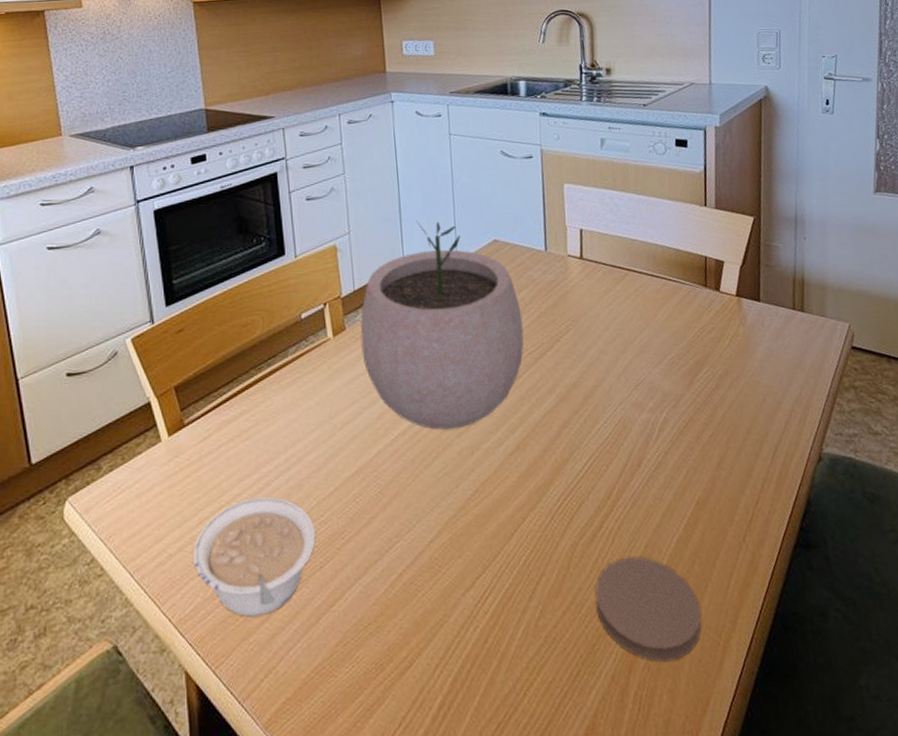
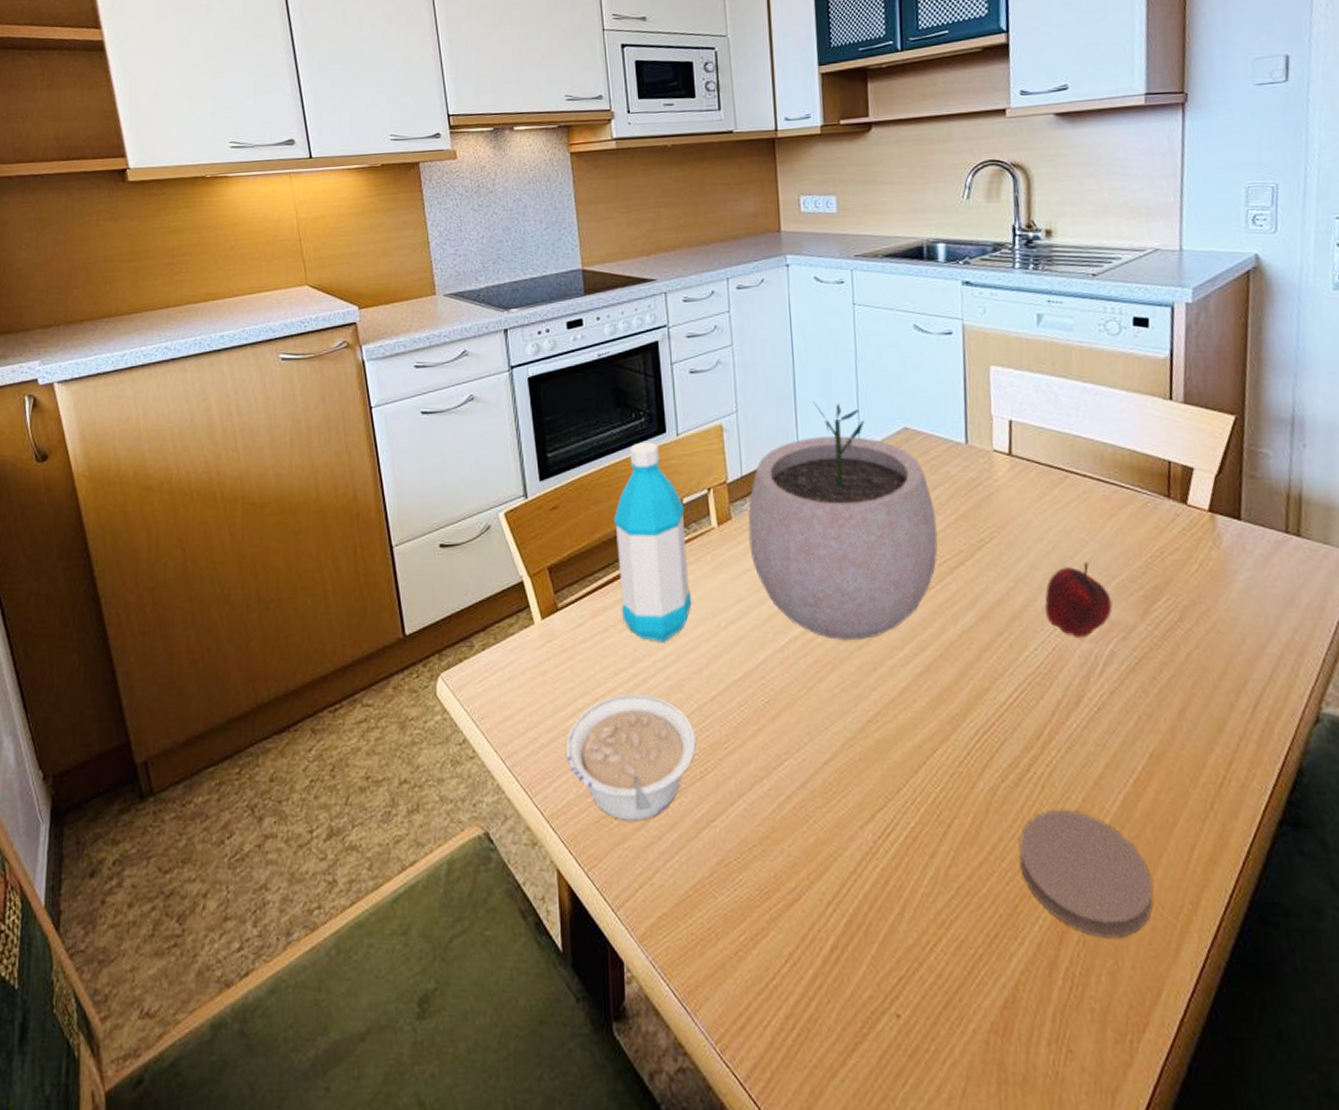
water bottle: none [237,264,311,448] -> present [613,442,692,642]
apple: none [611,345,665,410] -> present [1045,562,1113,639]

